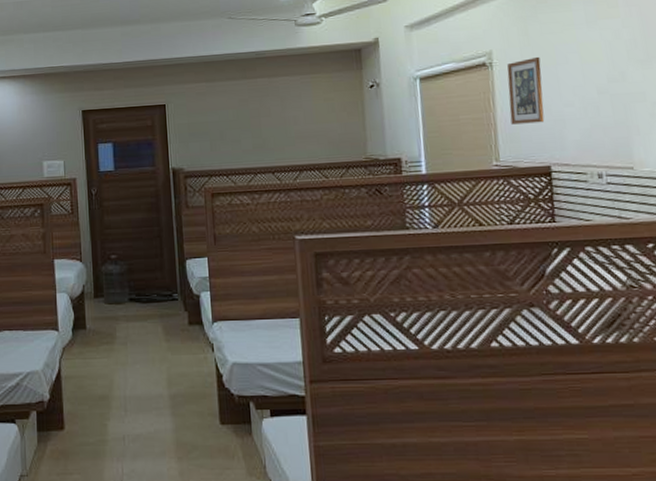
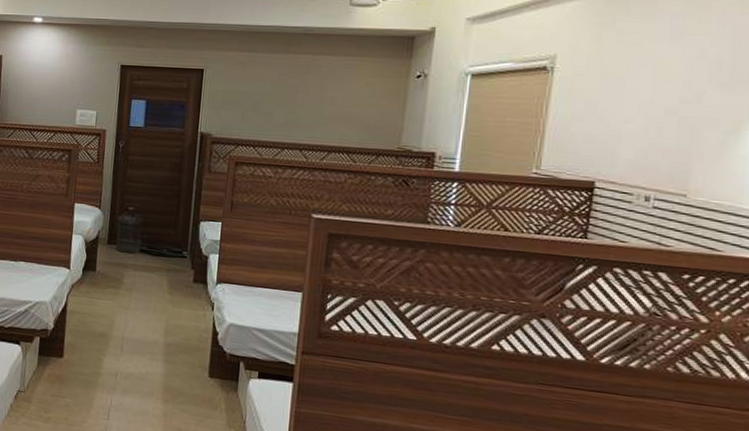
picture frame: present [507,56,545,125] -> none [561,66,608,136]

